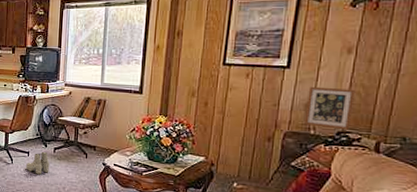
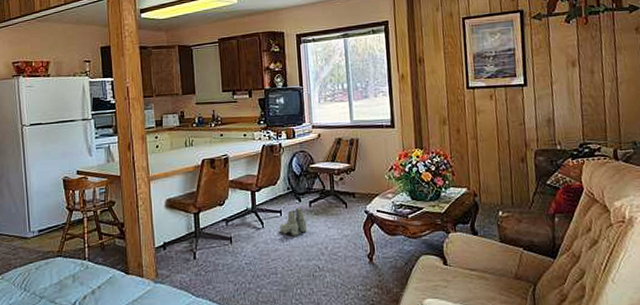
picture frame: present [304,86,356,130] -> none [547,100,589,142]

